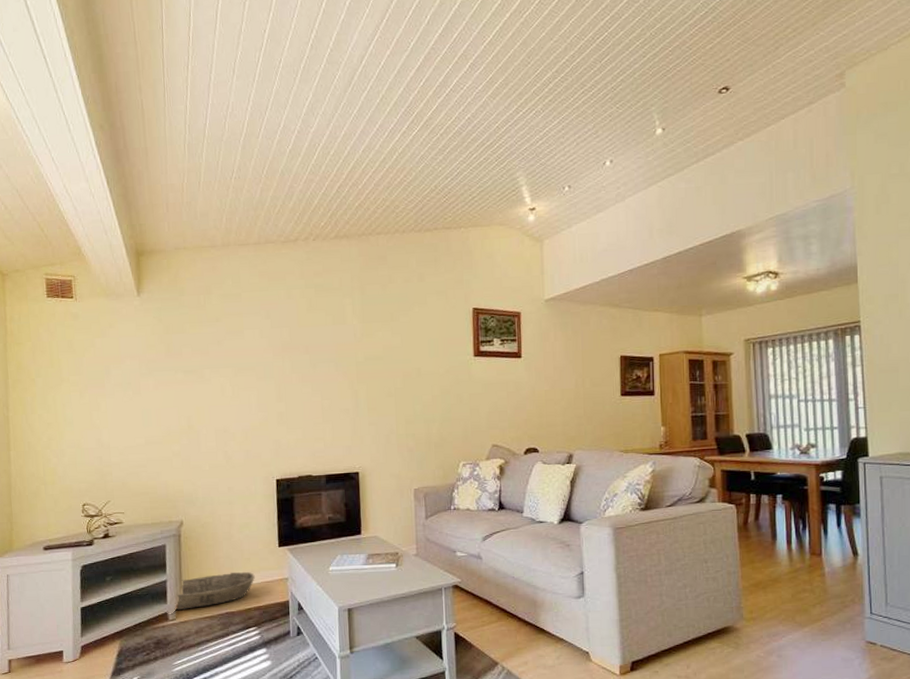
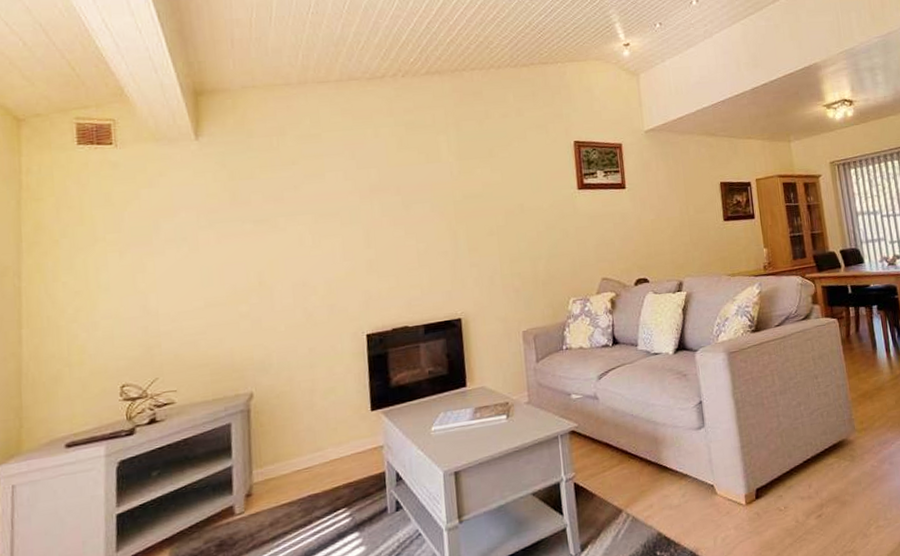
basket: present [174,571,255,610] -> none [242,444,344,501]

